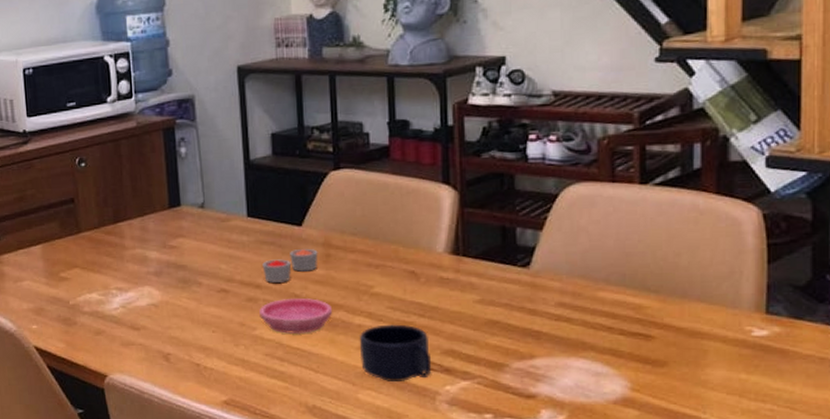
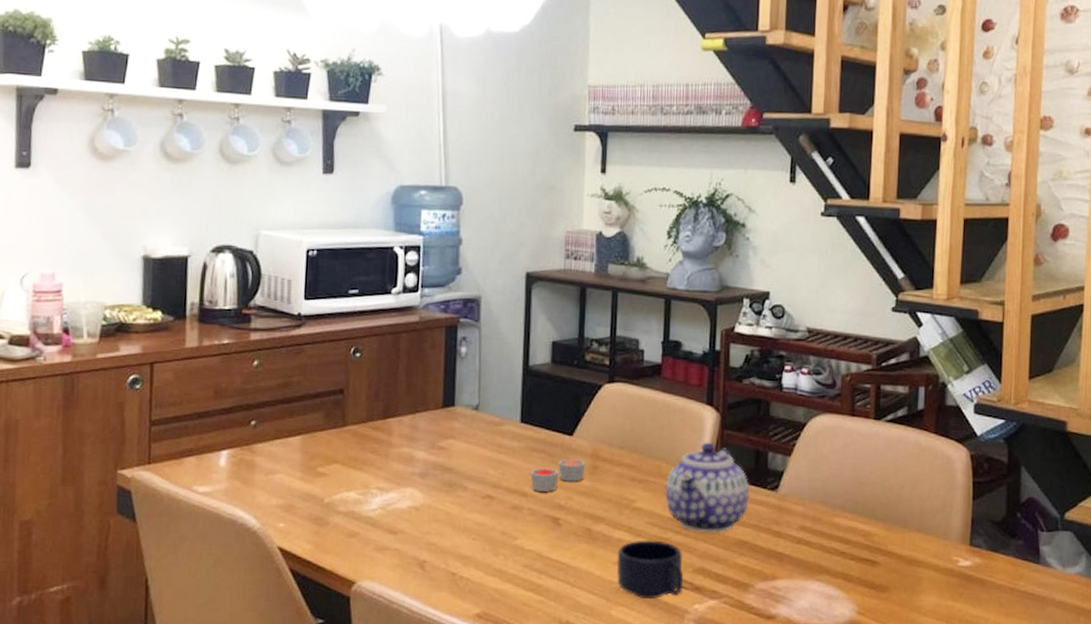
saucer: present [259,298,333,335] -> none [522,509,595,546]
teapot: none [403,222,498,315] -> present [664,442,750,534]

